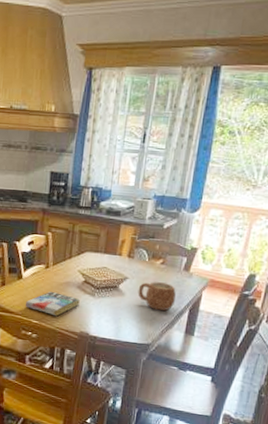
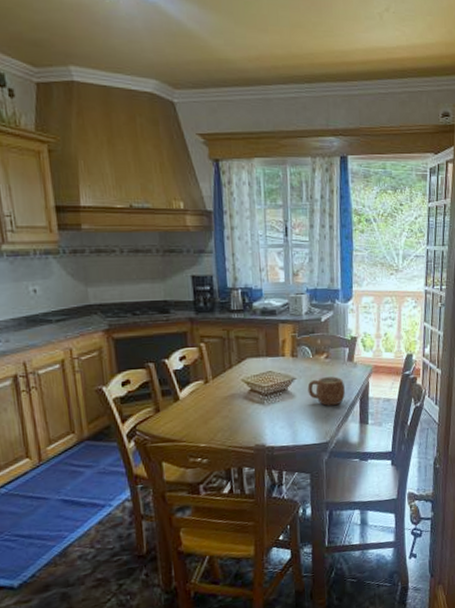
book: present [26,292,80,317] -> none [189,408,249,435]

